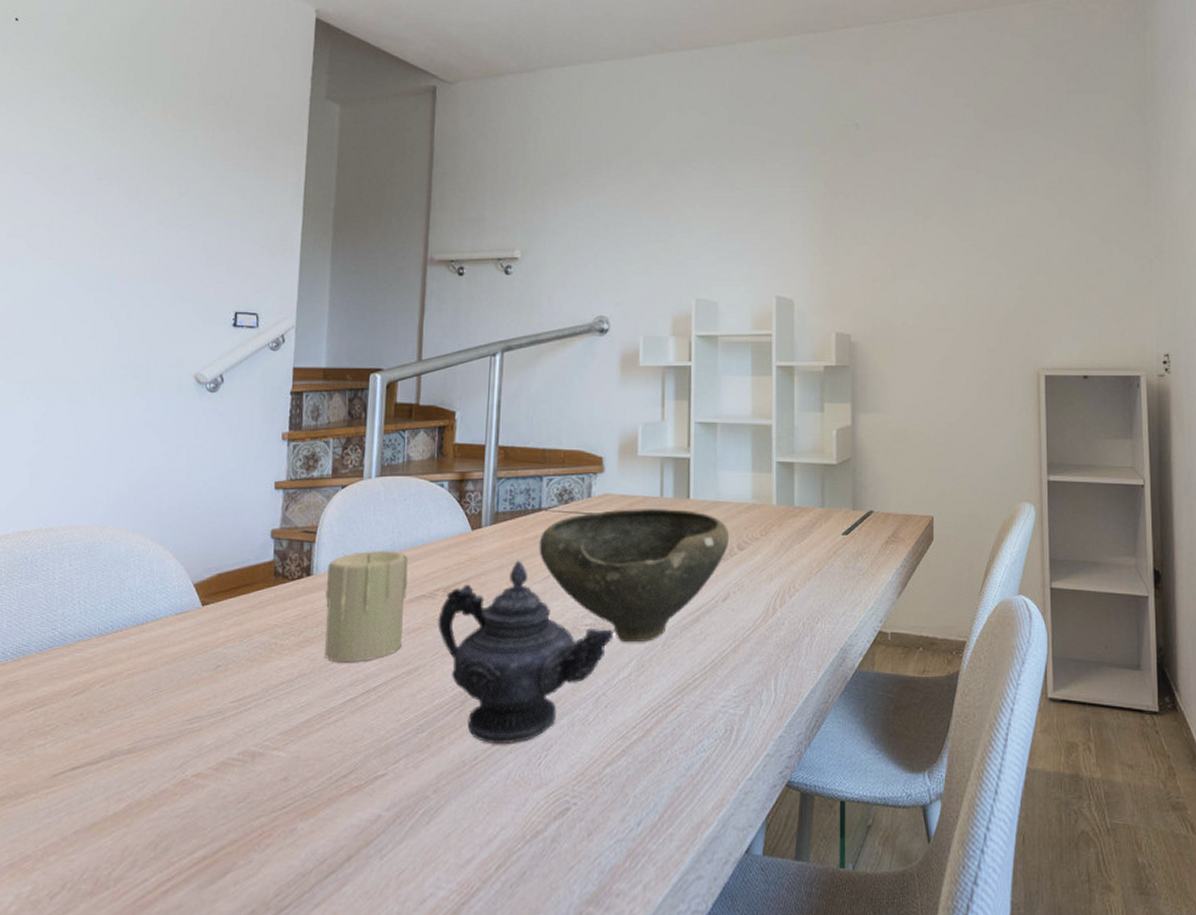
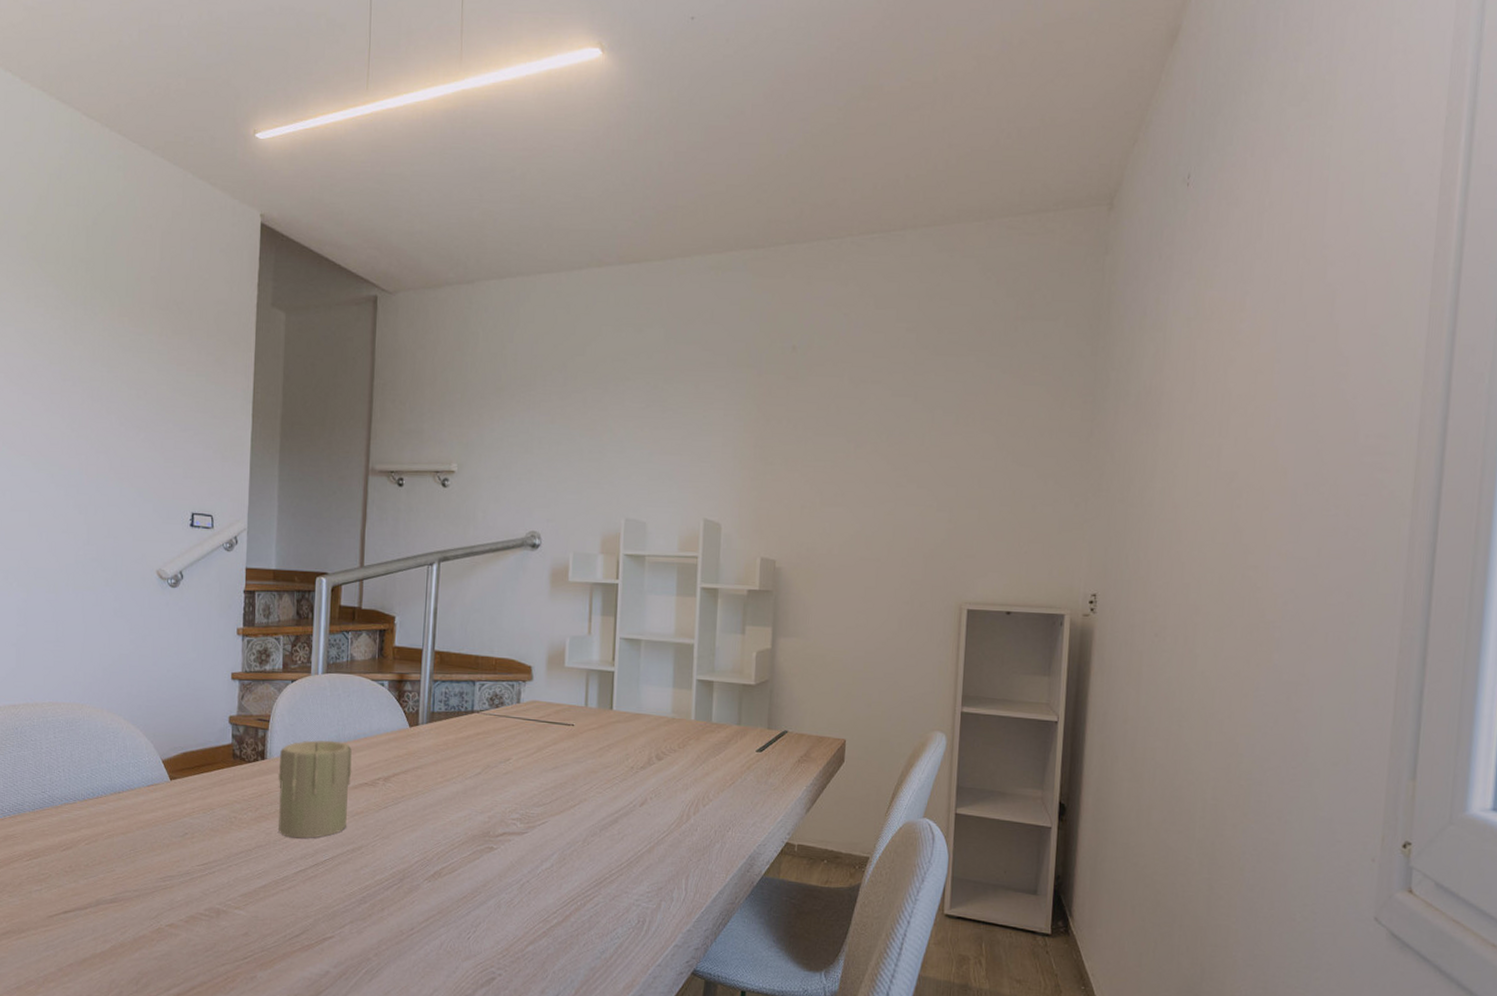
teapot: present [438,560,613,745] -> none [378,757,538,920]
bowl: present [539,509,730,643] -> none [471,716,649,838]

